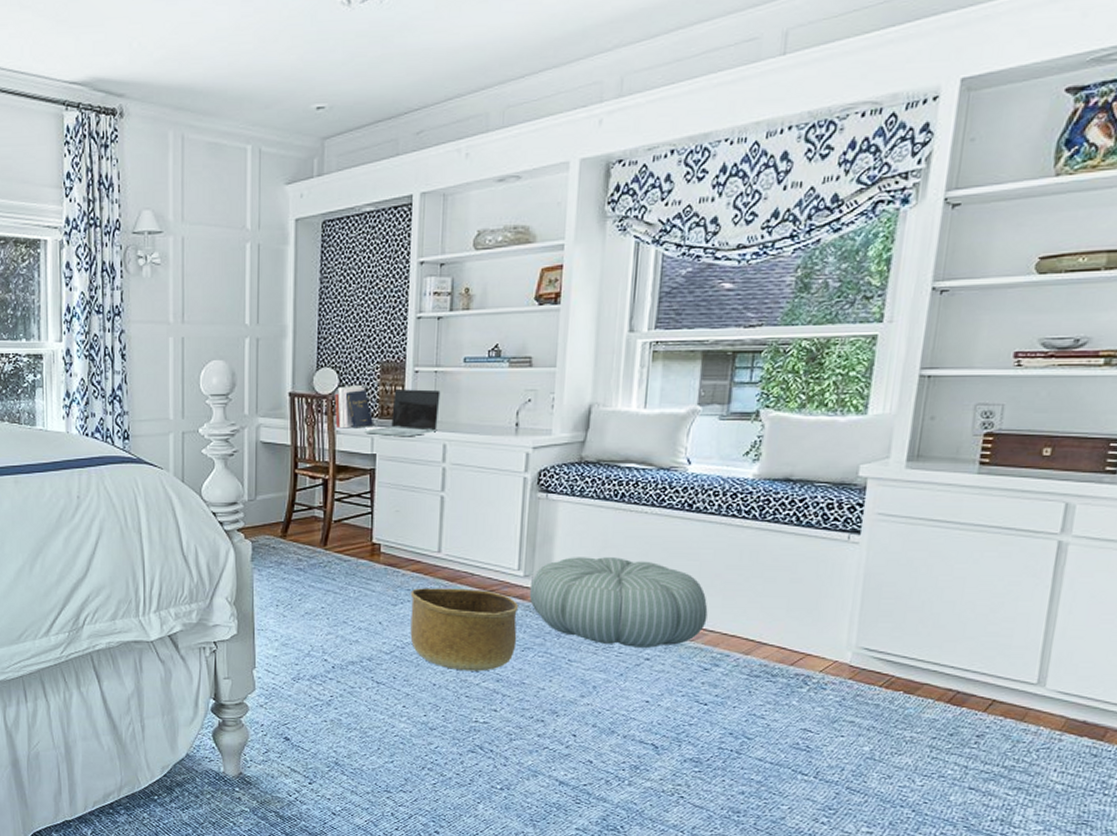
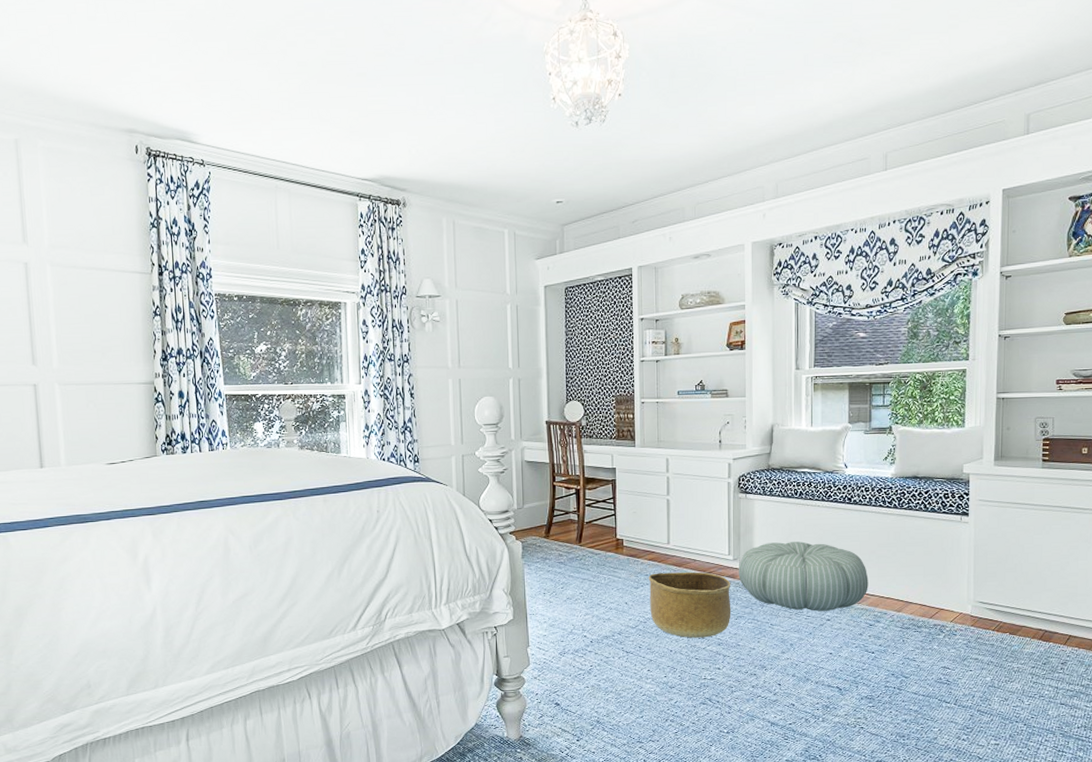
books: present [334,385,373,429] -> none [581,414,612,449]
laptop: present [365,389,441,437] -> none [606,416,662,454]

